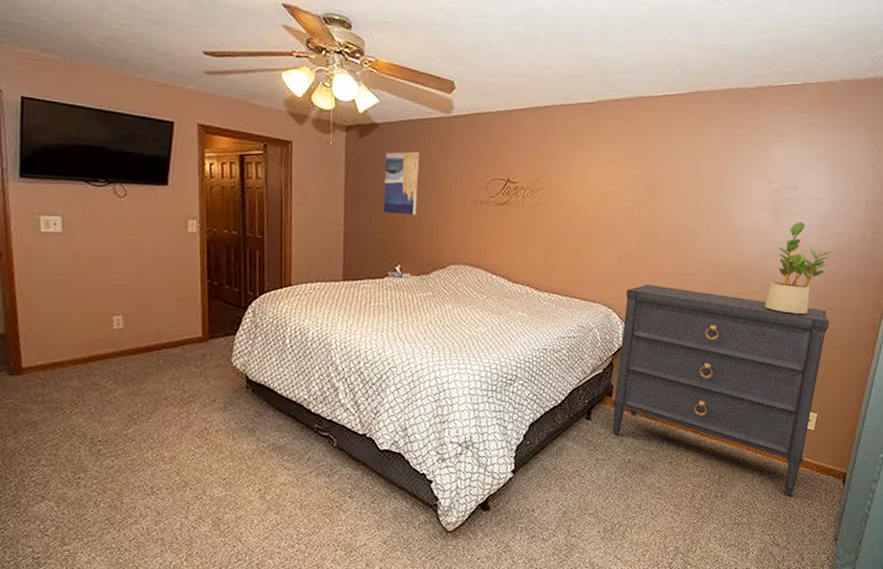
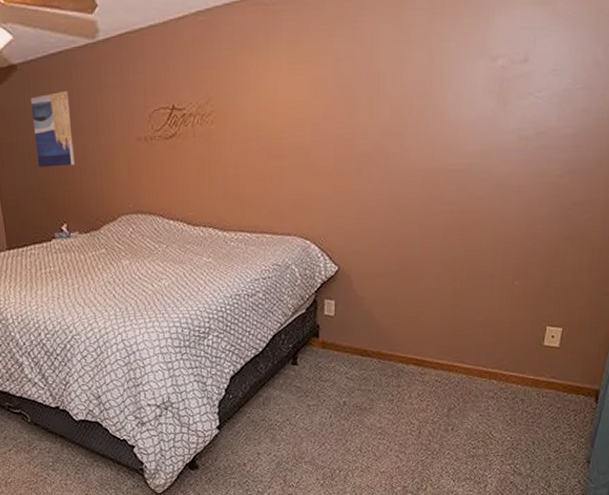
dresser: present [612,284,830,496] -> none [321,205,575,422]
potted plant: present [764,222,833,315] -> none [492,103,577,217]

